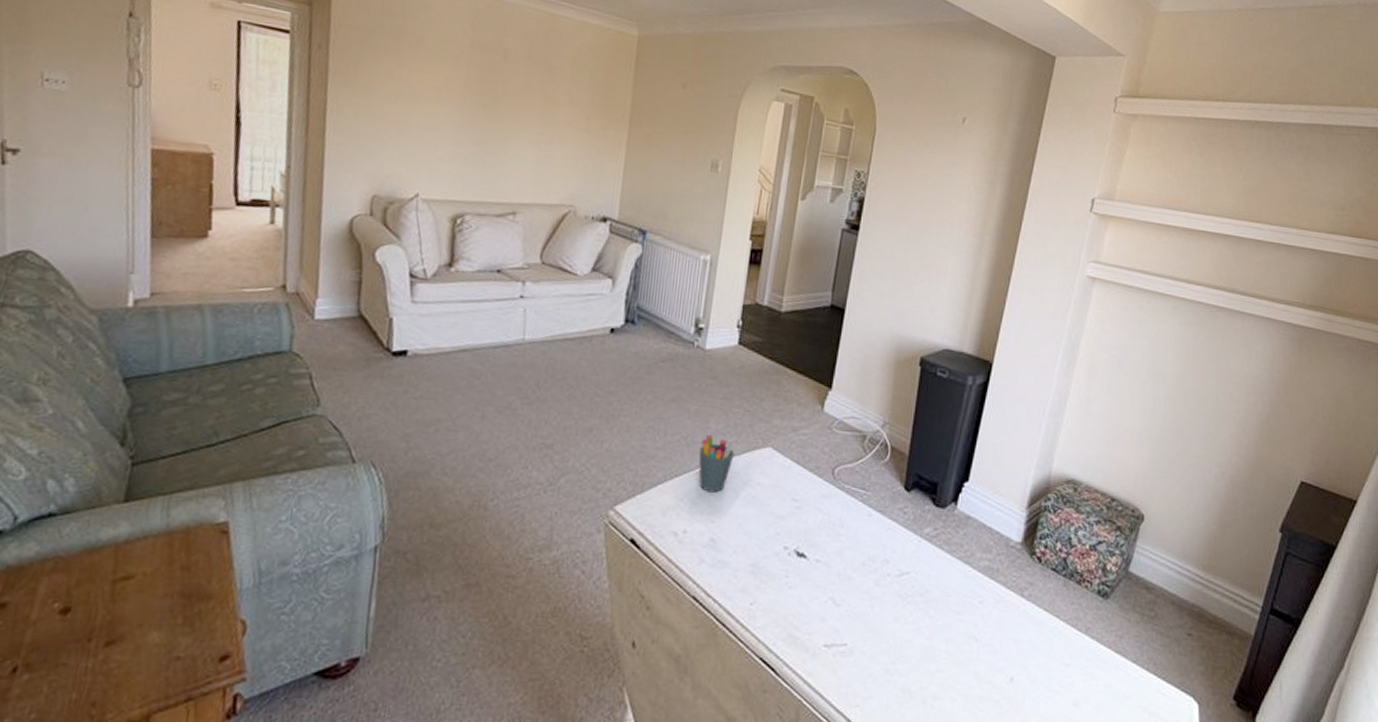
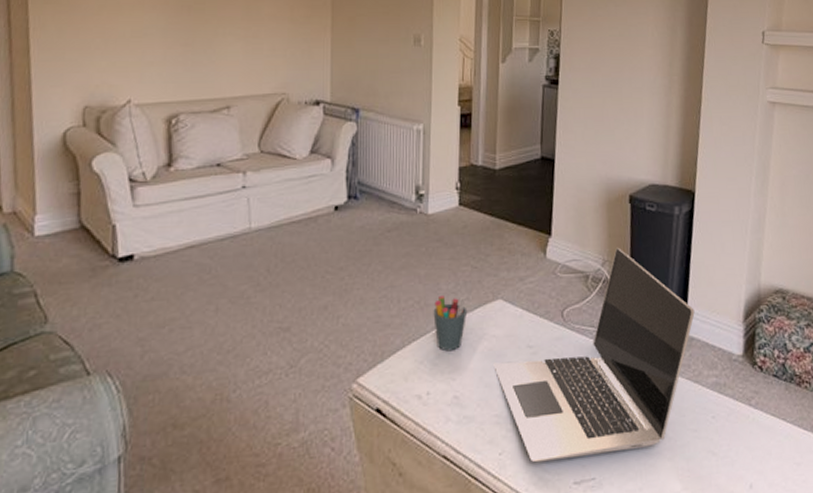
laptop: none [755,410,975,622] -> present [493,247,695,463]

